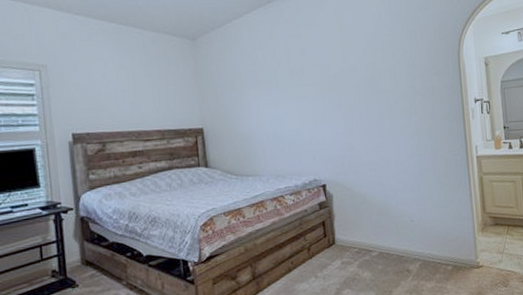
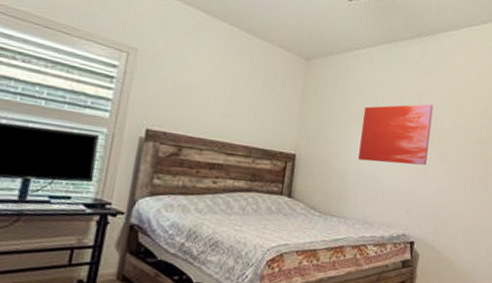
wall art: none [255,55,323,121] -> present [358,104,434,166]

